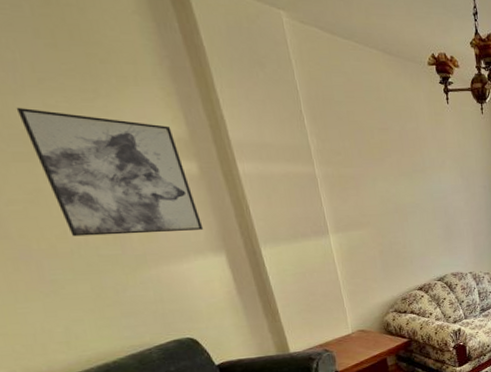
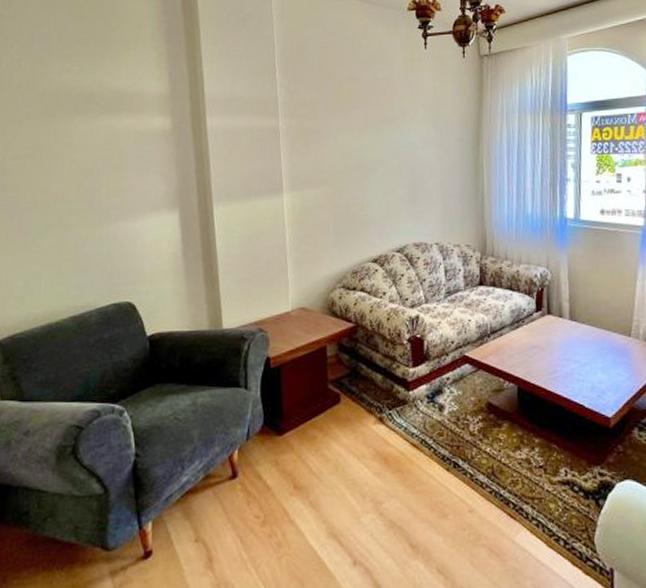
wall art: present [16,107,204,237] -> none [40,72,165,190]

